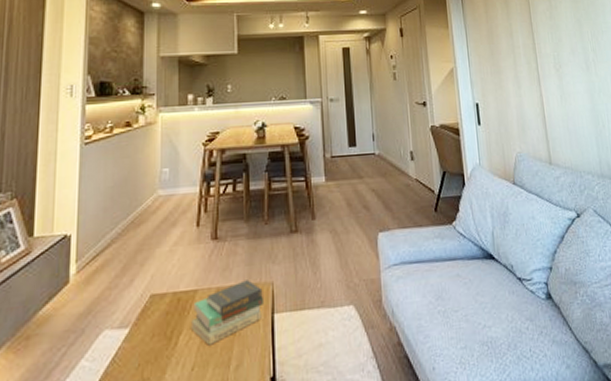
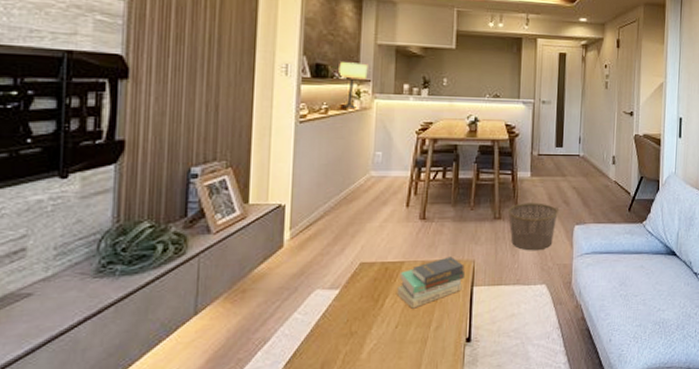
table lamp: none [123,77,152,126] -> present [338,62,368,110]
basket: none [304,210,359,267] -> present [507,203,558,251]

